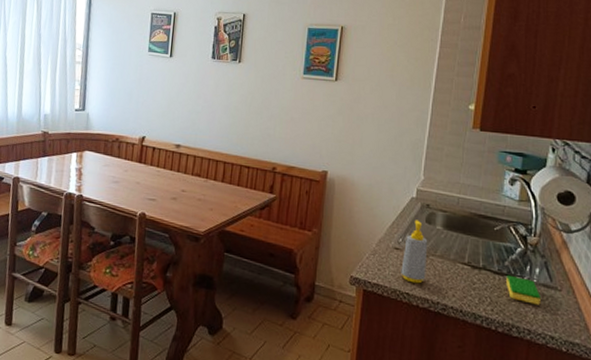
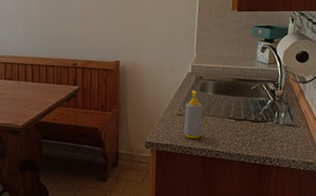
dish sponge: present [506,274,541,305] -> none [261,121,285,140]

